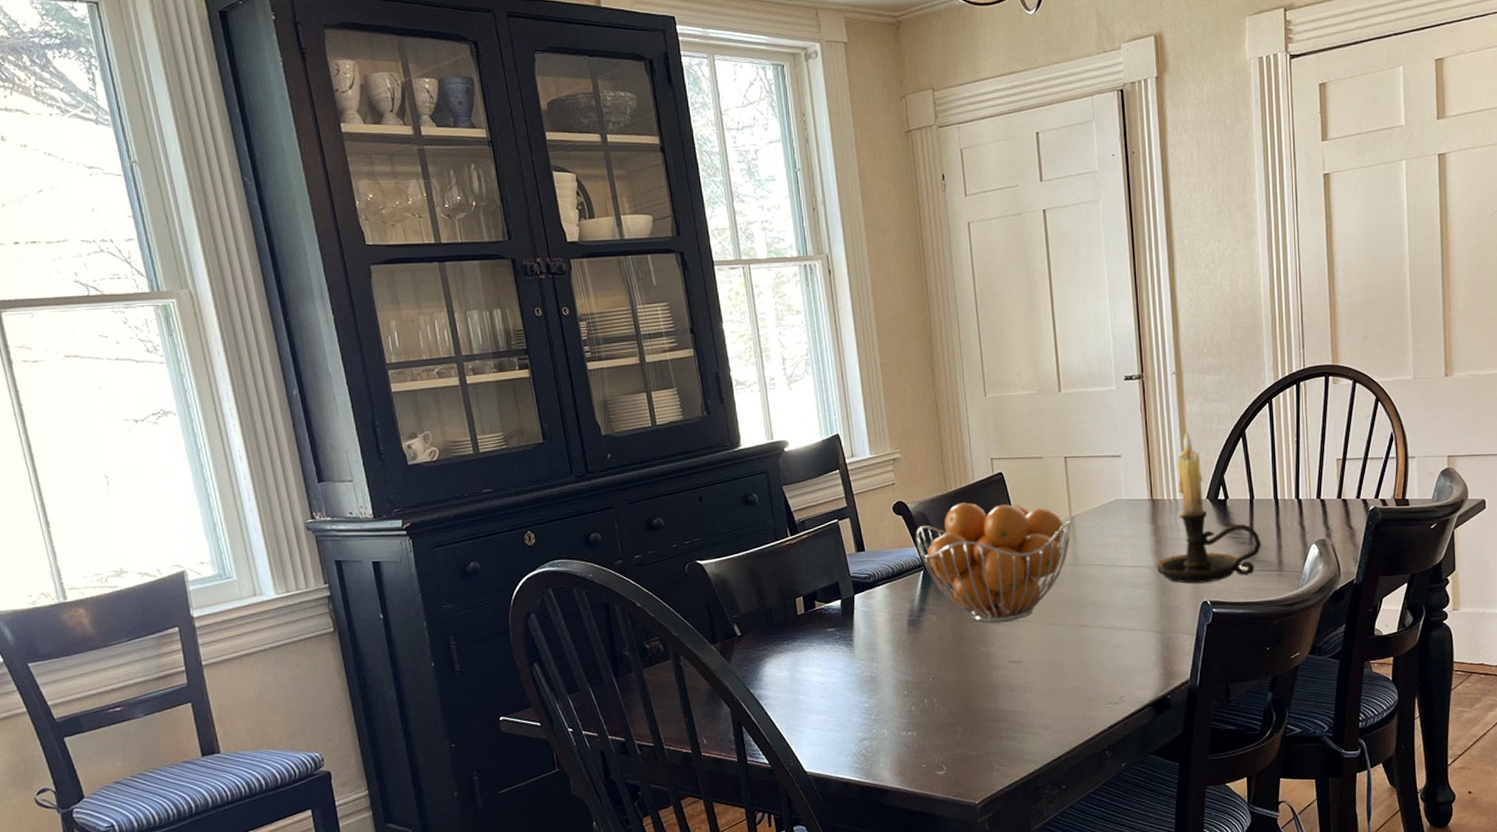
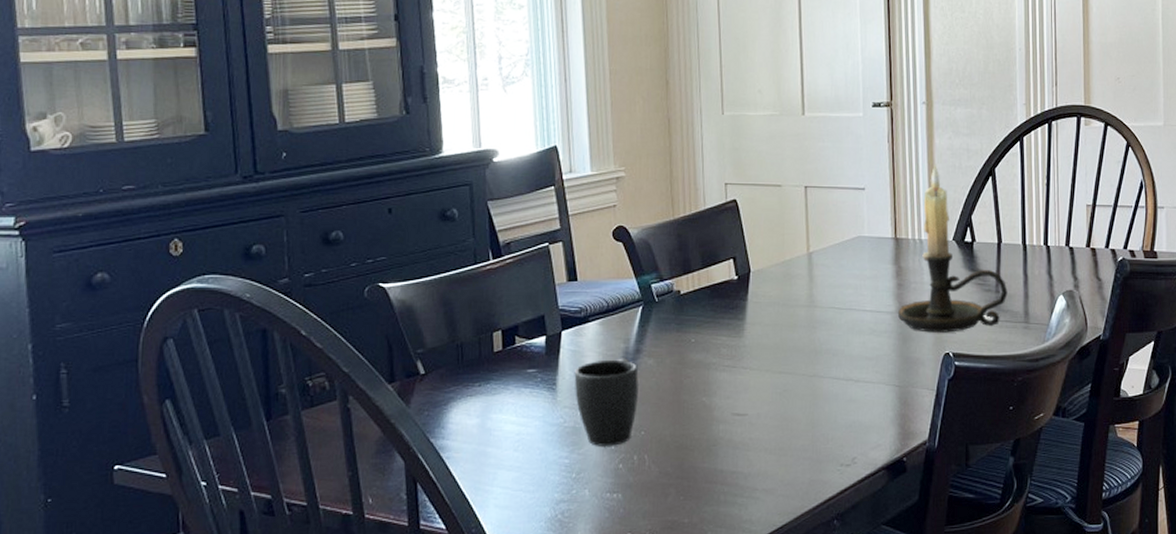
mug: none [867,616,925,692] -> present [574,358,639,446]
fruit basket: present [916,502,1072,622] -> none [636,231,809,368]

